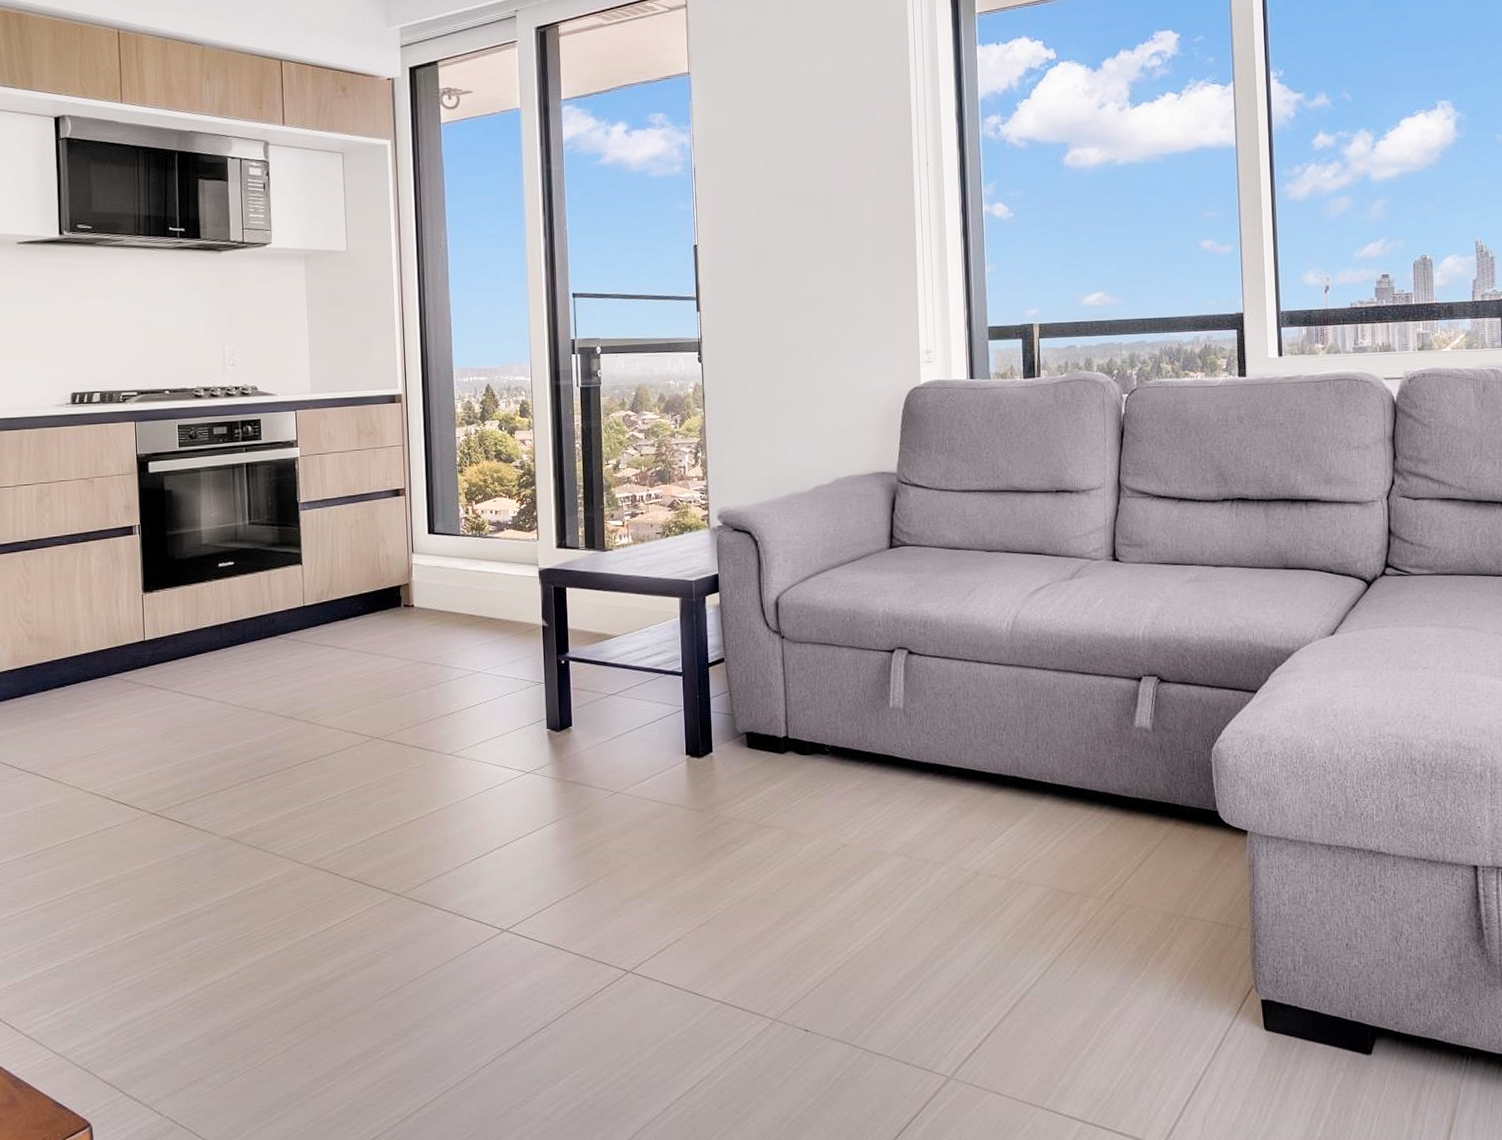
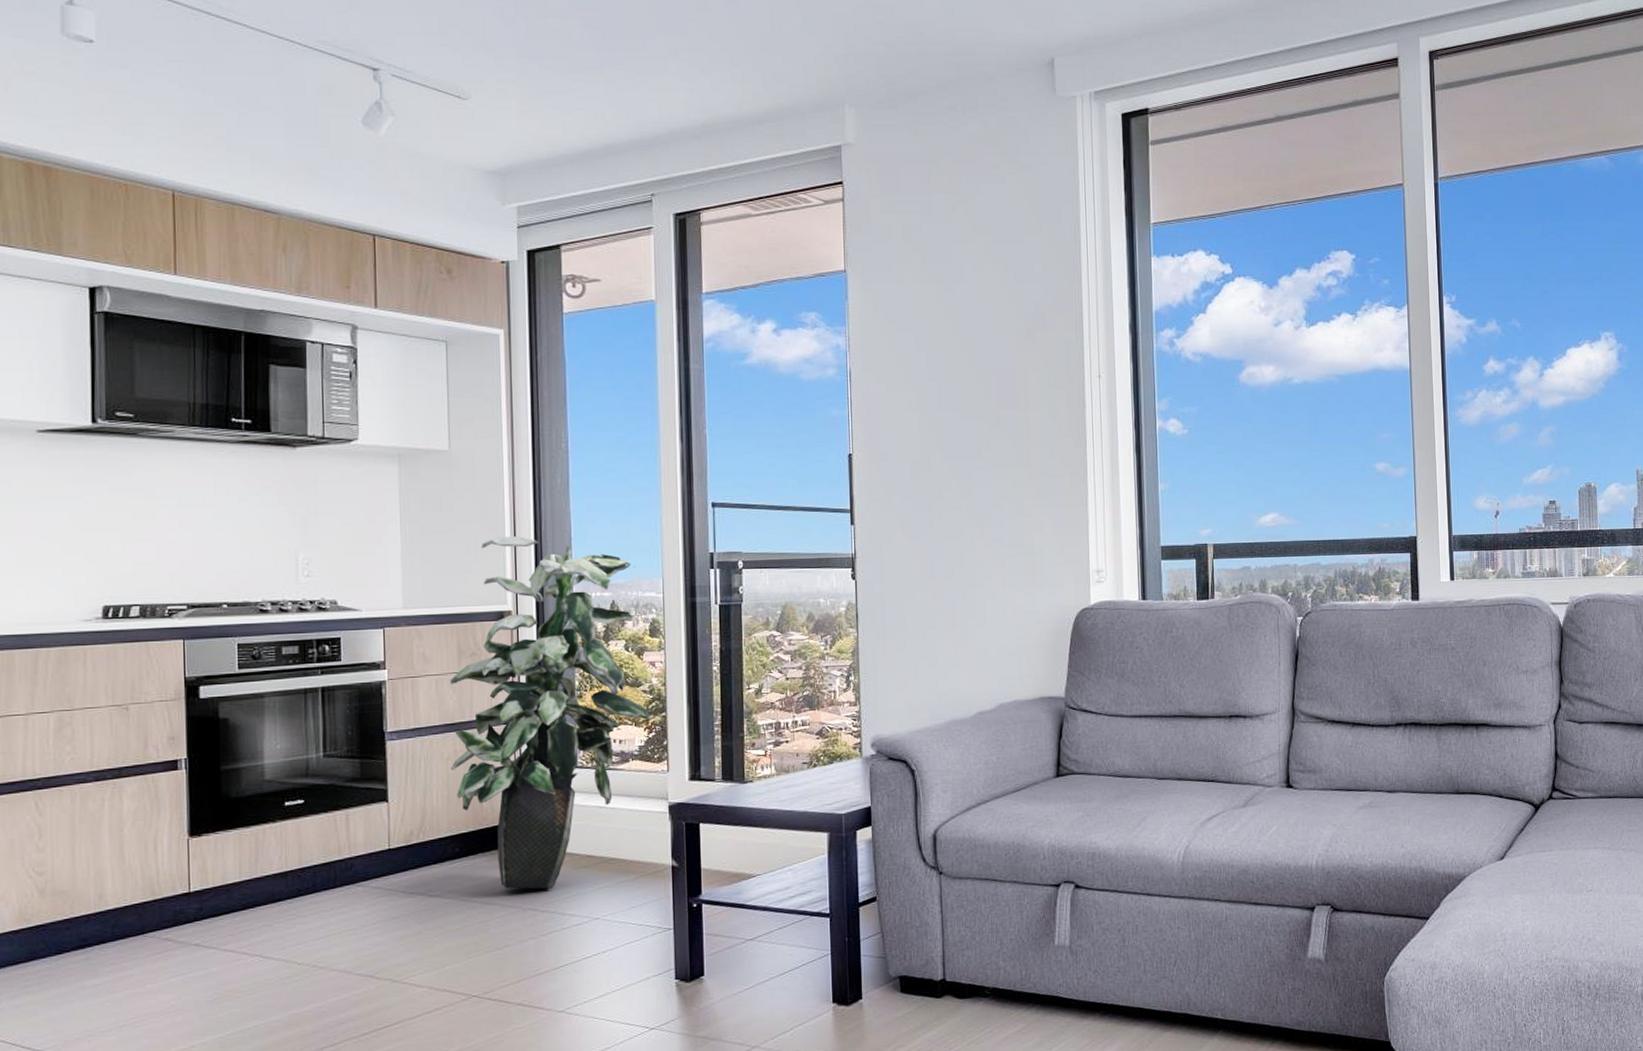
indoor plant: none [351,327,522,644] -> present [449,536,651,889]

